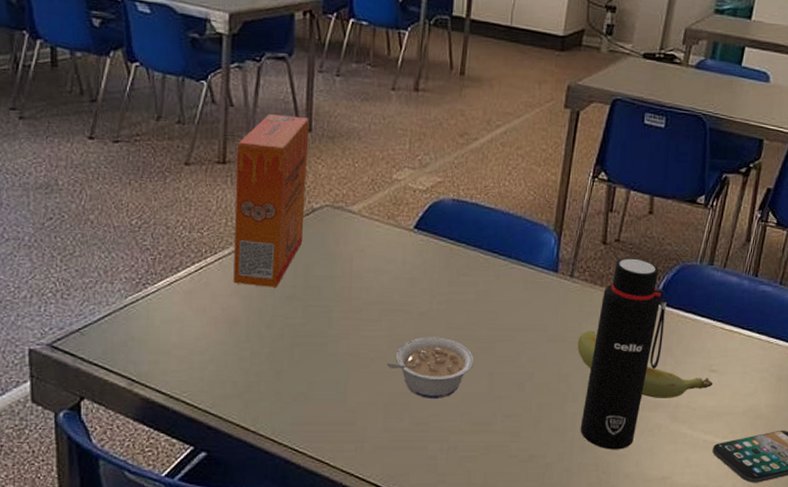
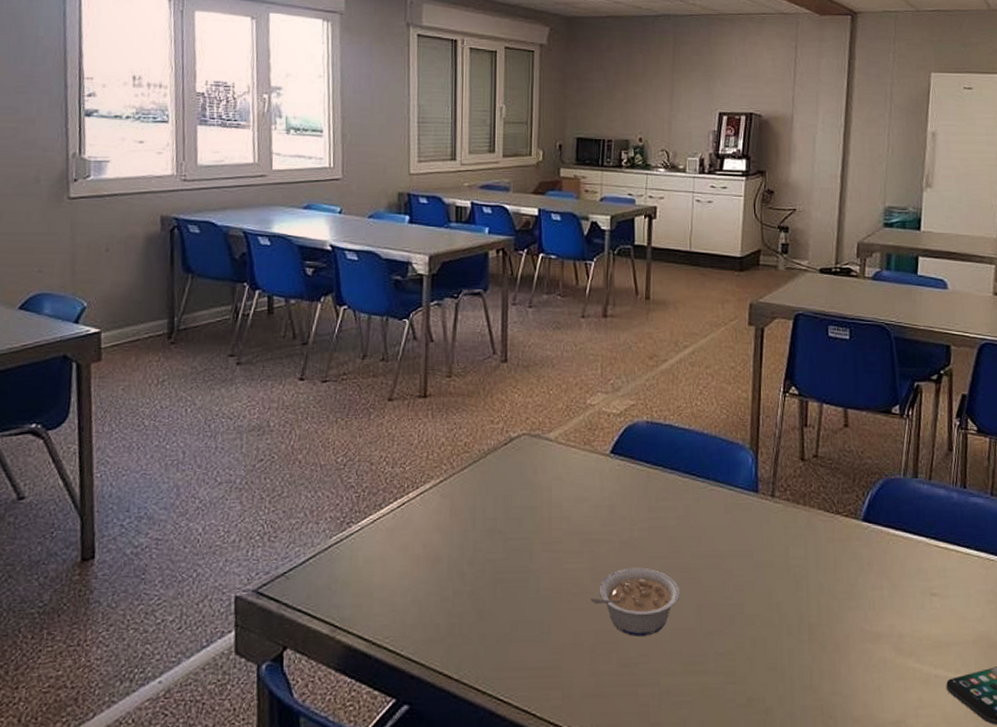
cereal box: present [233,113,310,287] -> none [435,346,505,521]
banana: present [577,330,713,398] -> none [786,554,935,628]
water bottle: present [580,258,667,450] -> none [798,474,876,690]

